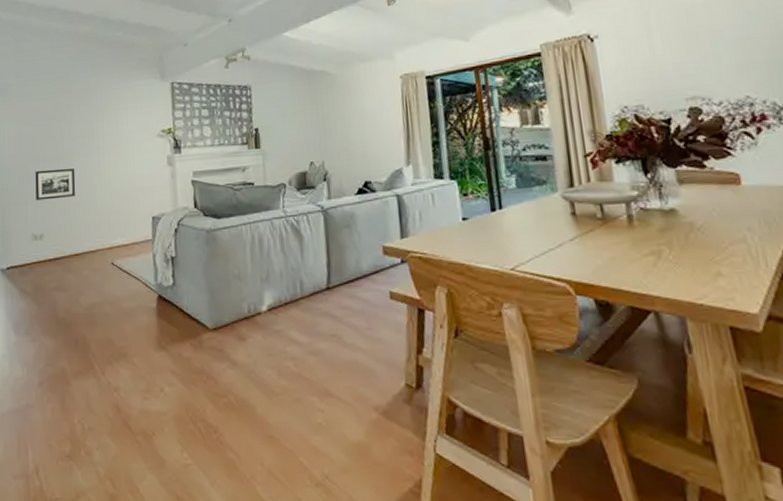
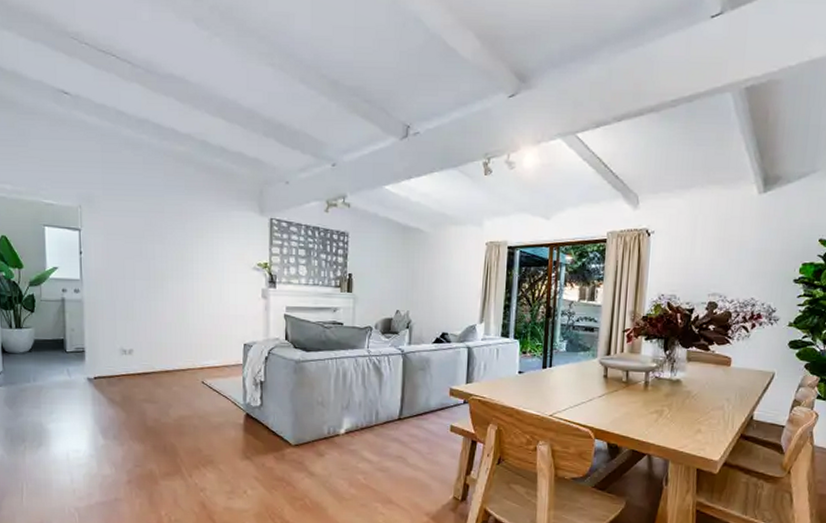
picture frame: present [35,168,76,201] -> none [124,288,168,318]

